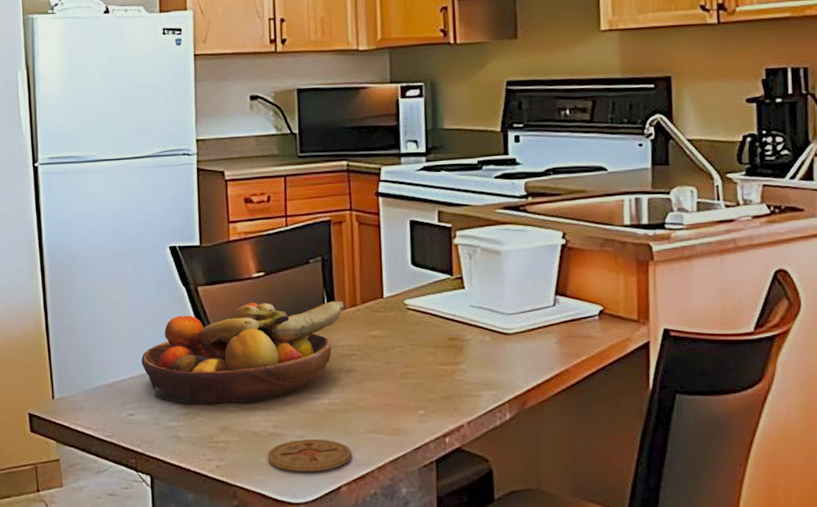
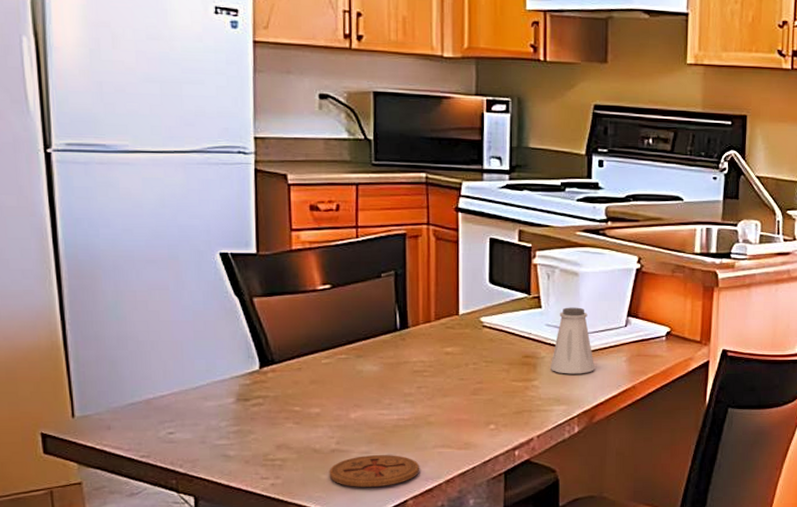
fruit bowl: present [141,301,345,404] -> none [184,315,418,421]
saltshaker: none [477,287,525,357] -> present [551,307,596,374]

